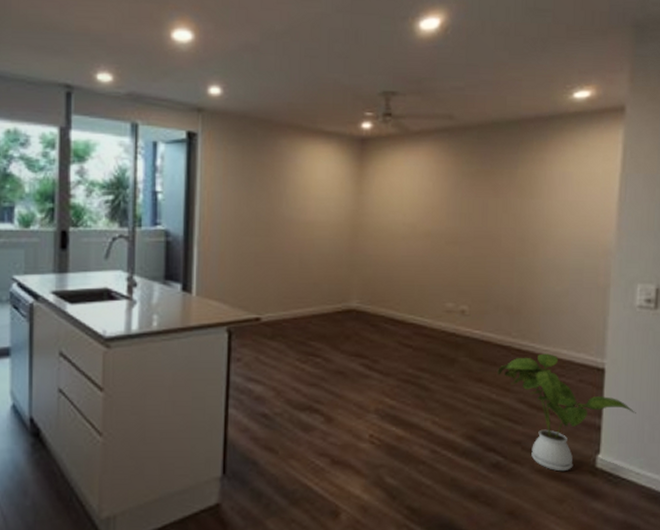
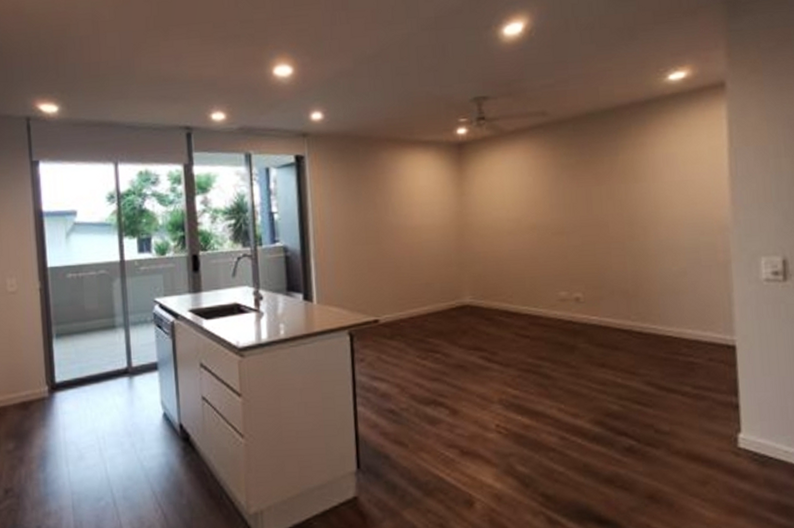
house plant: present [497,353,636,472] -> none [620,334,777,453]

